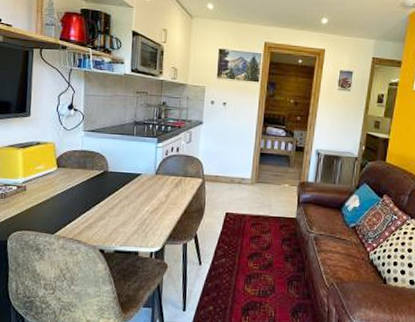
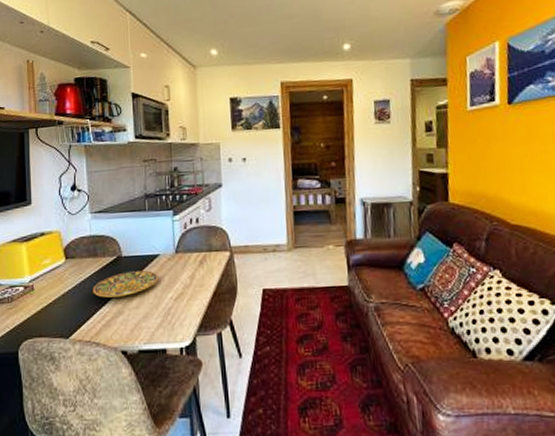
plate: none [79,185,139,205] -> present [93,270,159,298]

